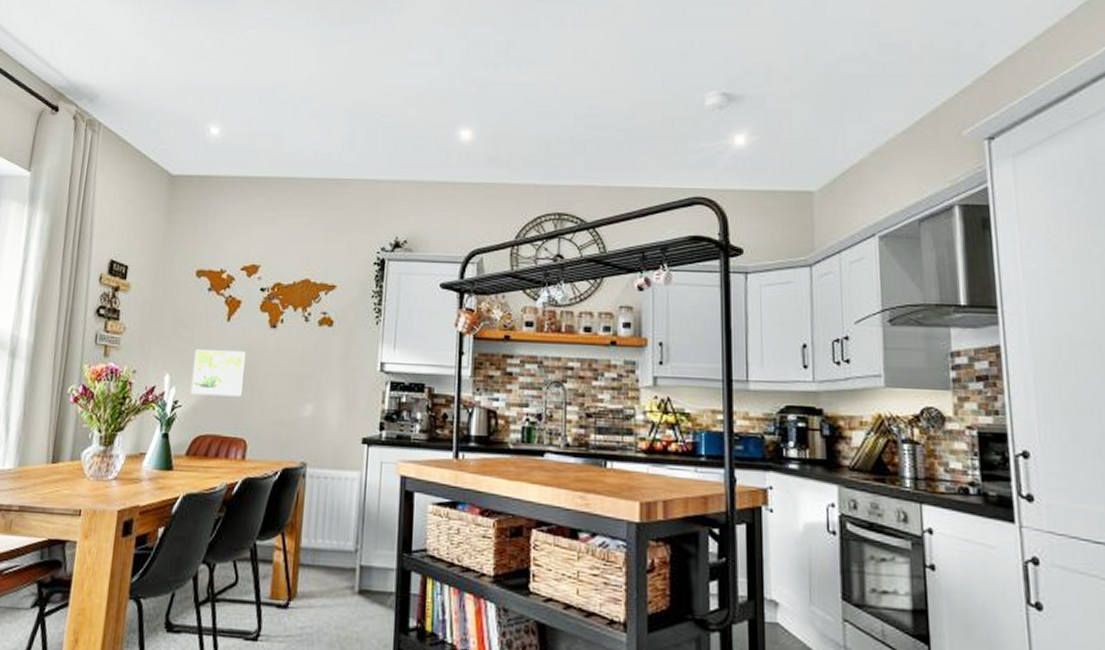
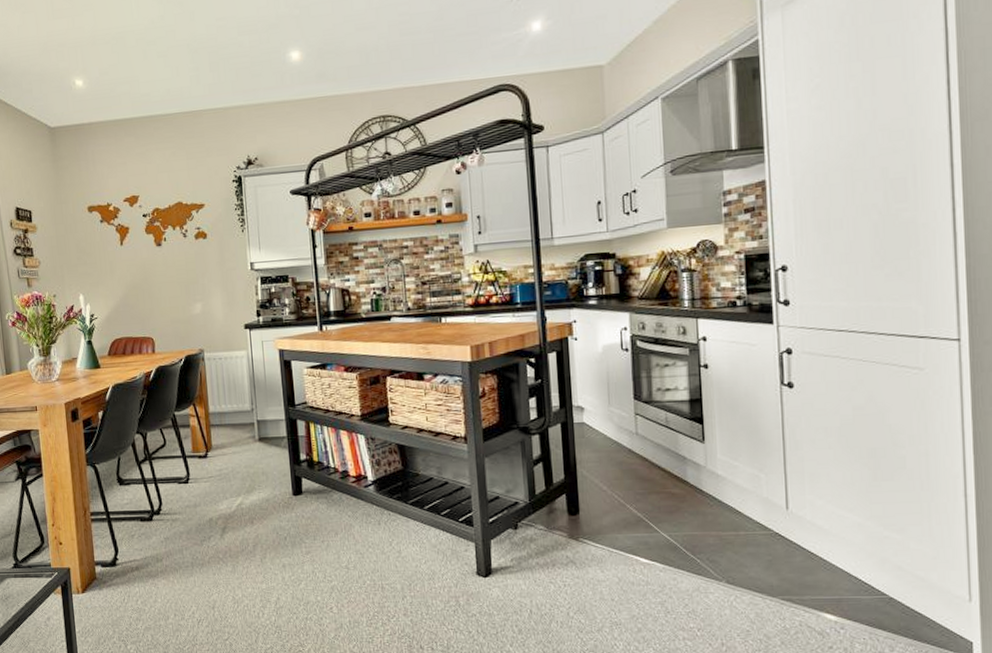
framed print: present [190,349,247,397] -> none [99,268,144,308]

